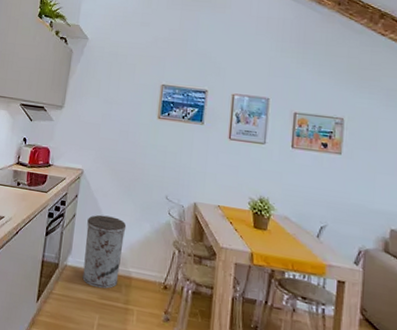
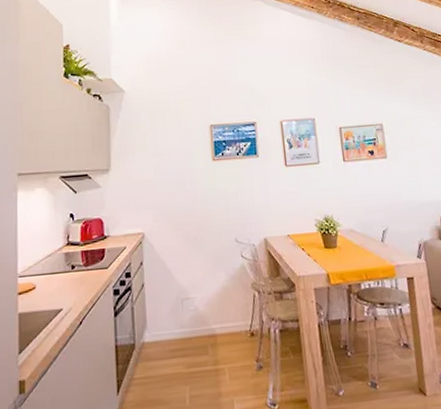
trash can: present [82,215,127,289] -> none [158,275,203,358]

